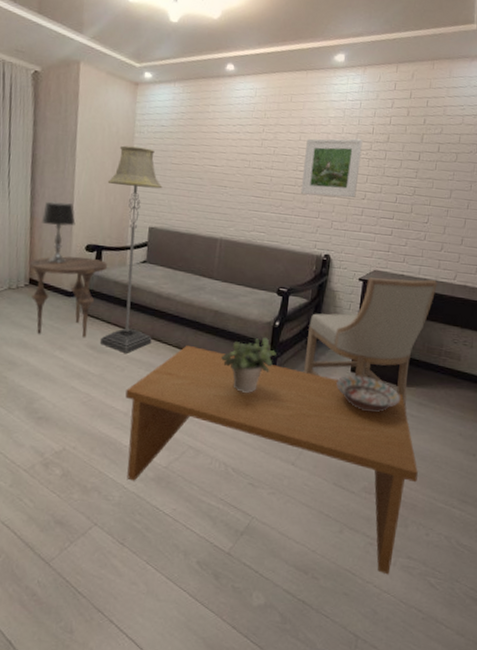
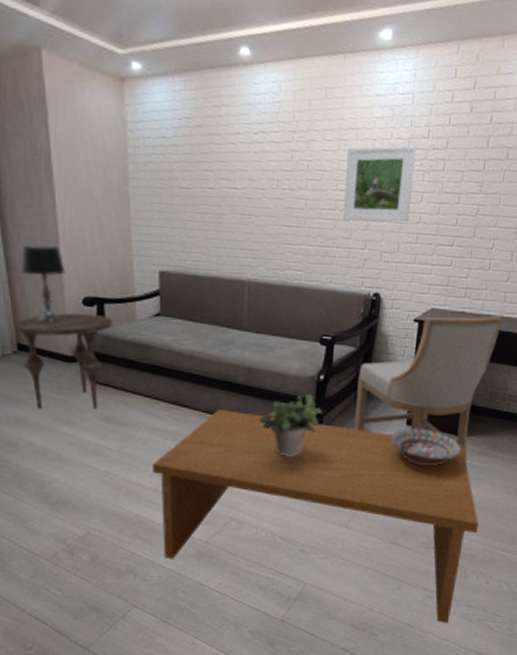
floor lamp: present [99,145,163,353] -> none [99,166,177,423]

